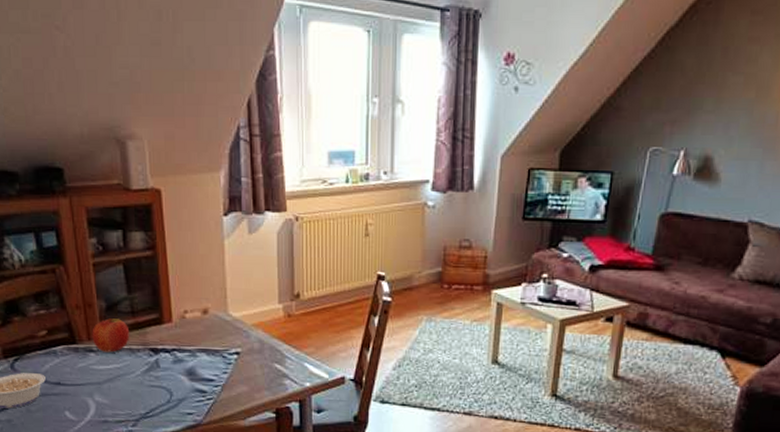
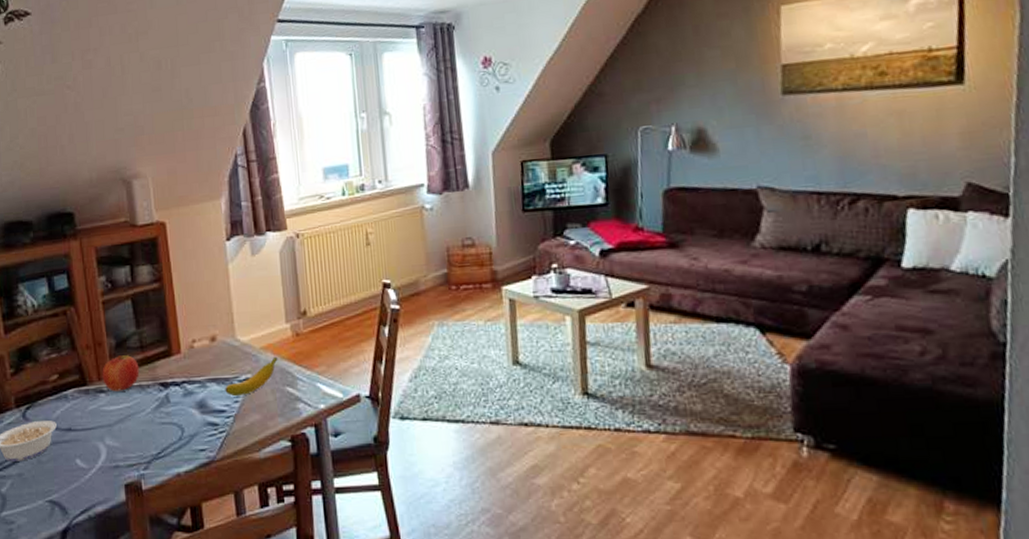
banana: none [215,334,268,368] -> present [225,356,278,397]

